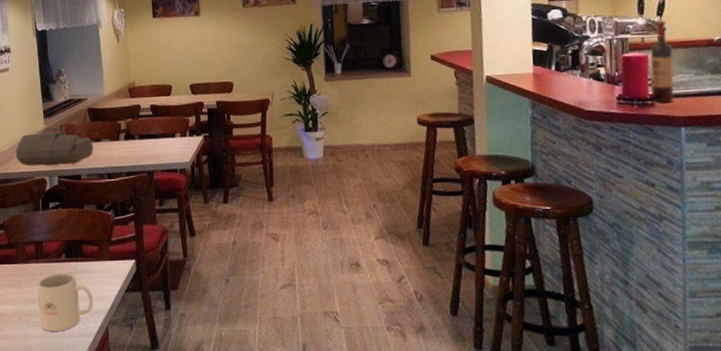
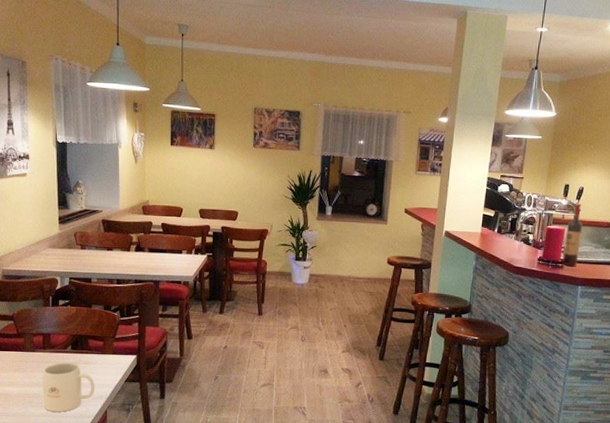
handbag: present [15,127,94,167] -> none [29,233,106,268]

